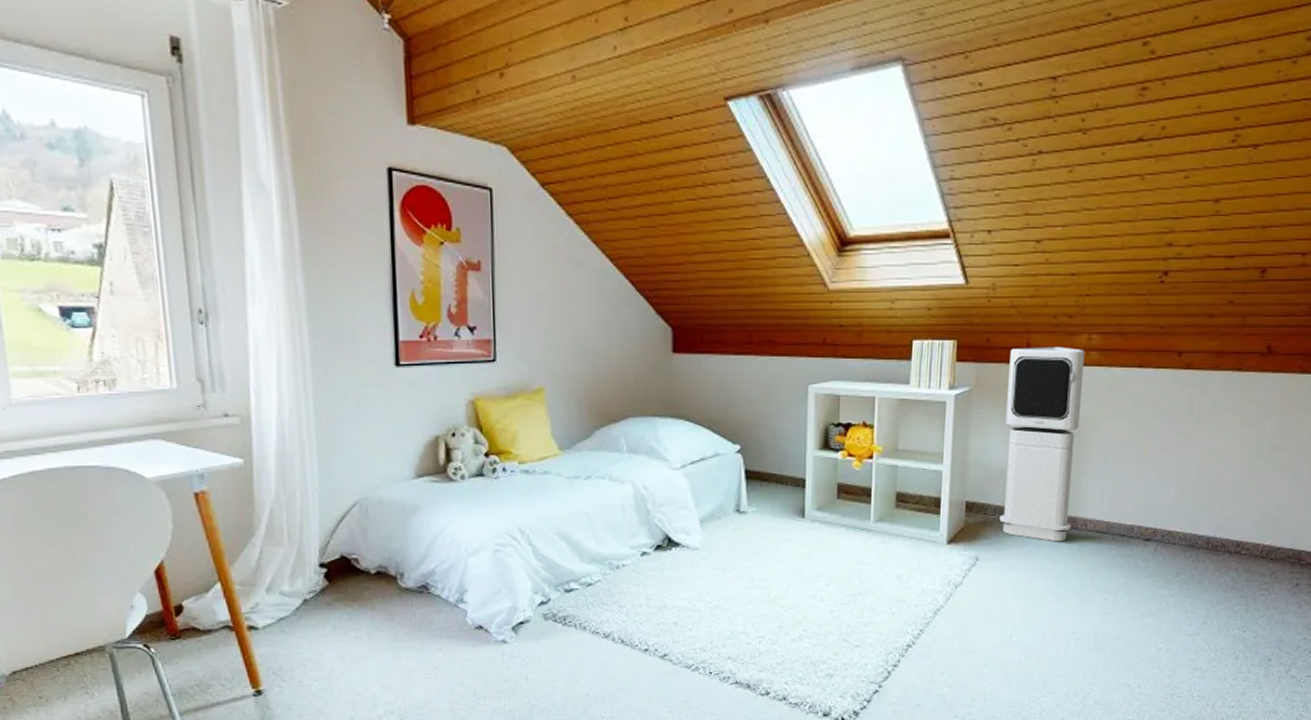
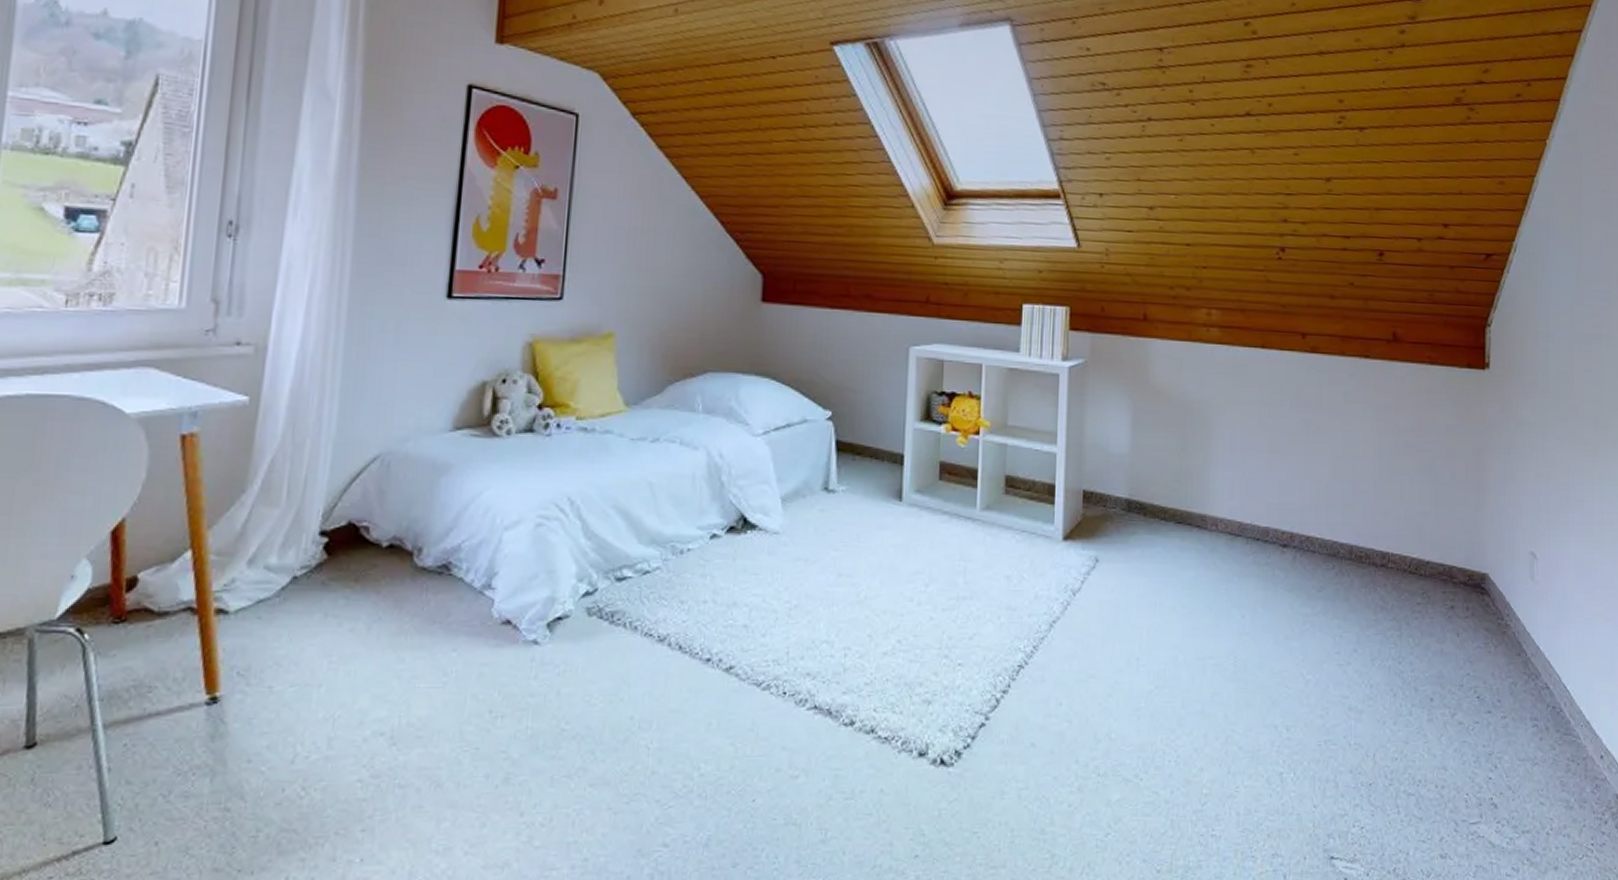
air purifier: present [999,346,1085,542] -> none [1121,319,1205,544]

